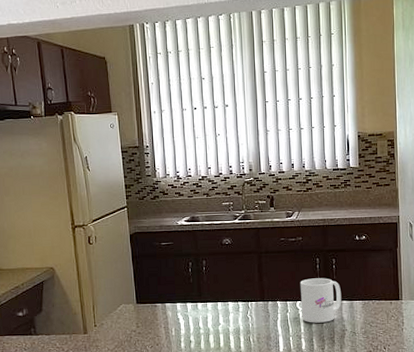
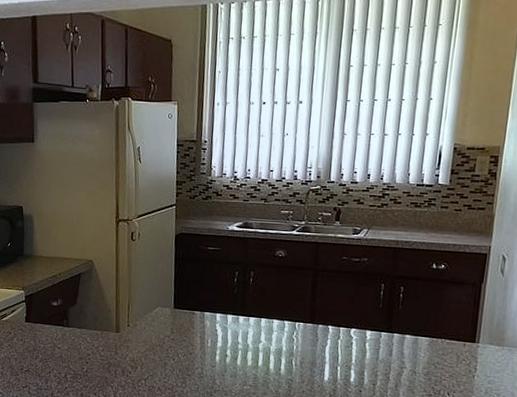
mug: present [300,278,342,323] -> none [355,305,406,356]

